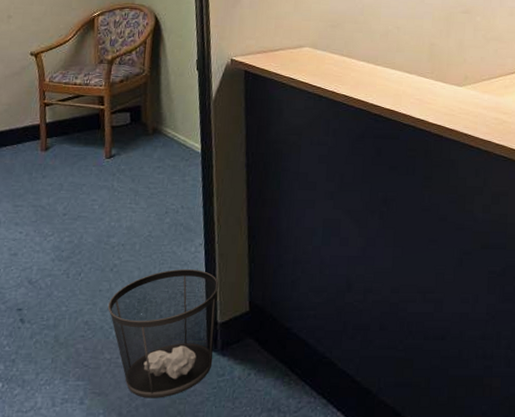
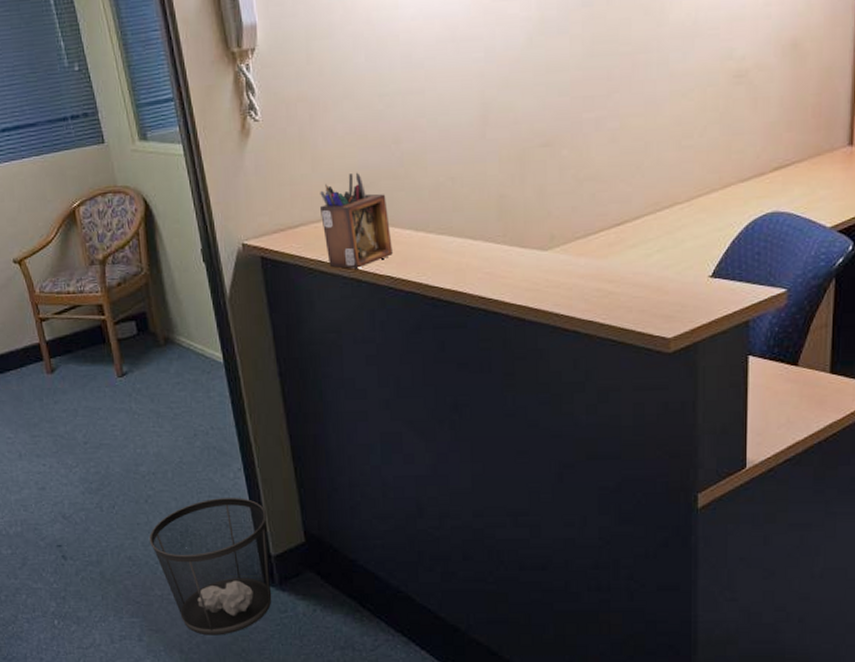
desk organizer: none [296,15,349,87] -> present [320,172,393,269]

